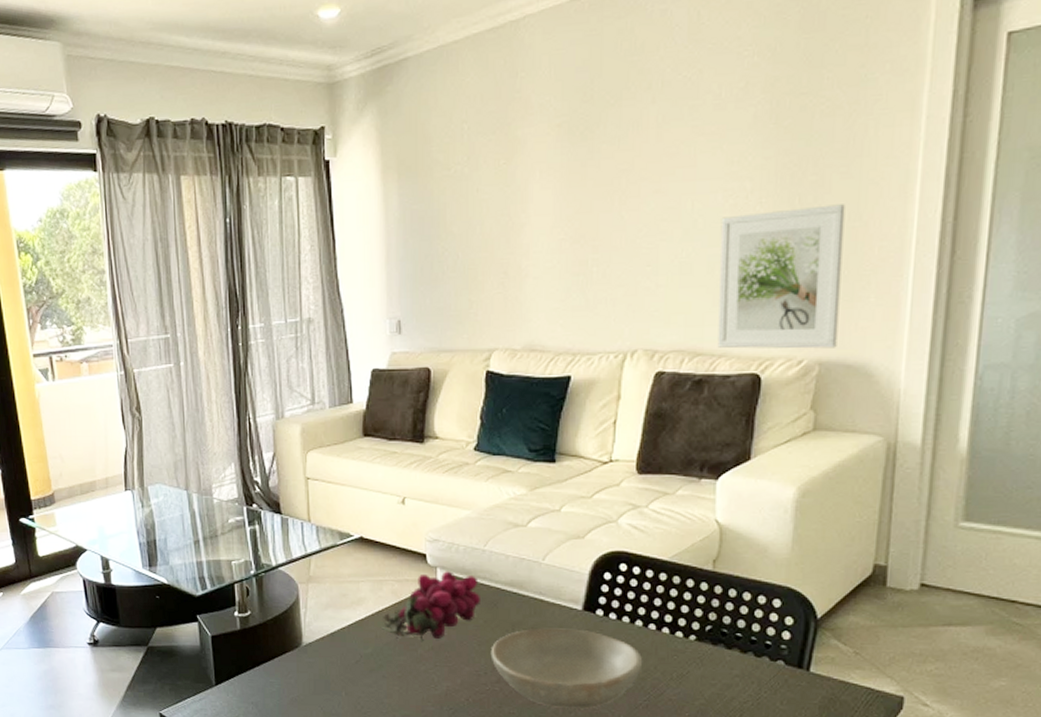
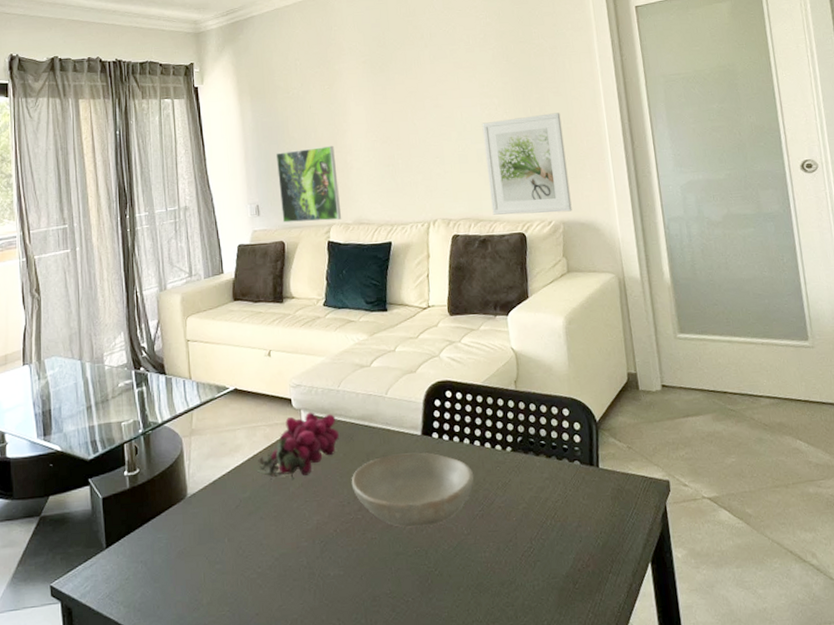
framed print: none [426,244,508,345] -> present [275,145,342,223]

